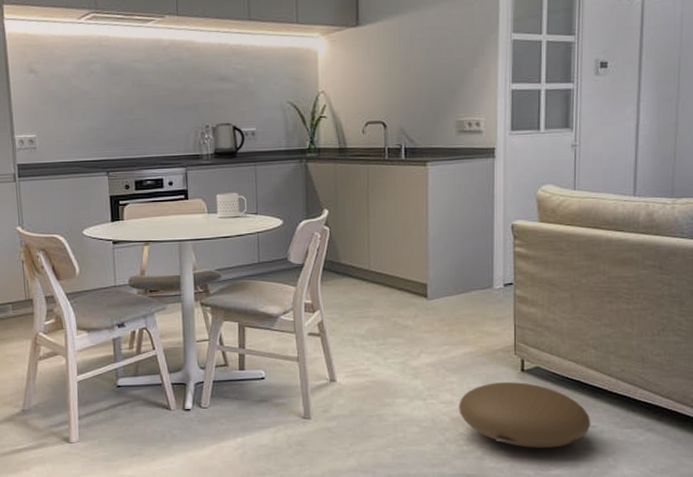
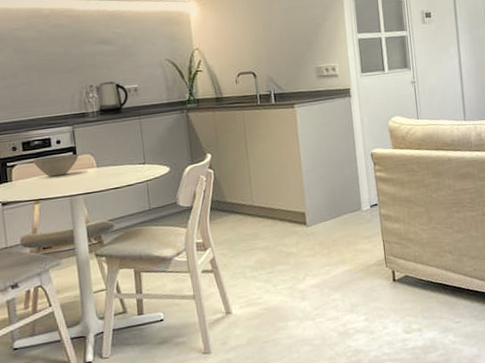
bowl: none [144,197,190,219] -> present [32,154,78,177]
mug: present [216,192,248,218] -> none [104,145,136,171]
pouf: present [459,382,591,448] -> none [343,291,456,351]

